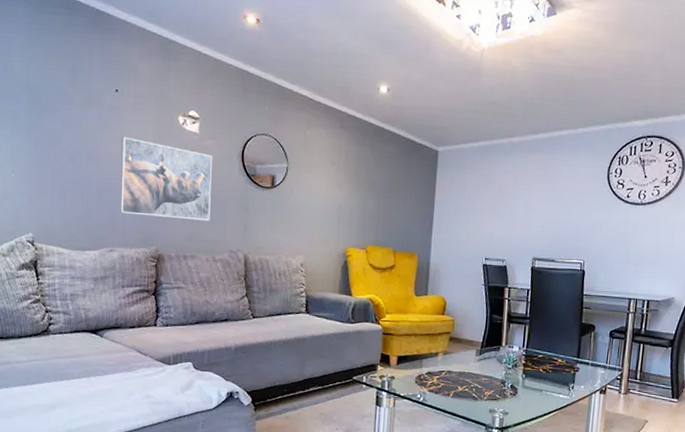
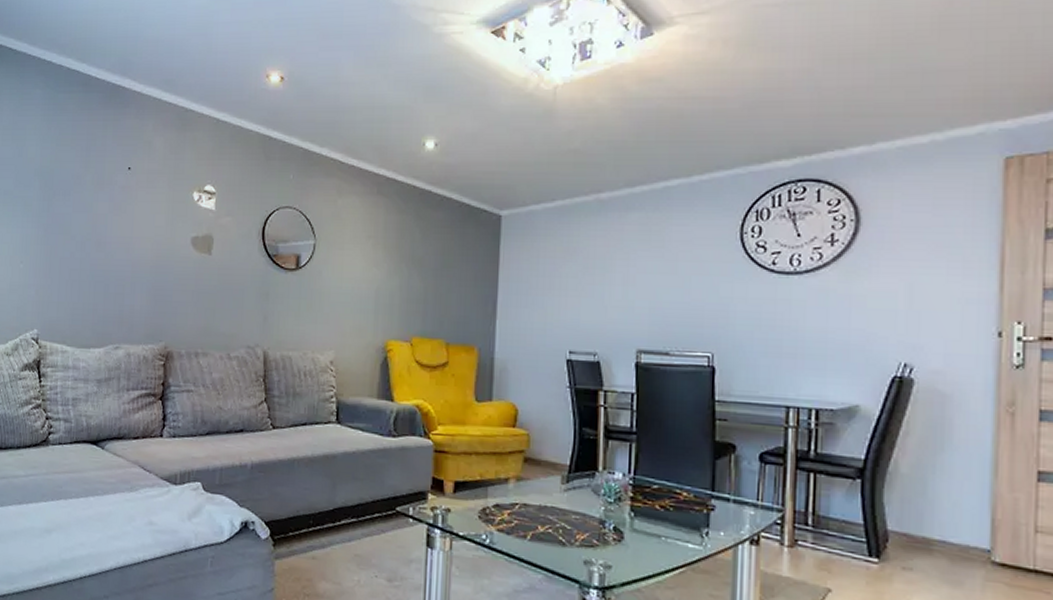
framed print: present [119,136,212,221] -> none [127,218,229,311]

